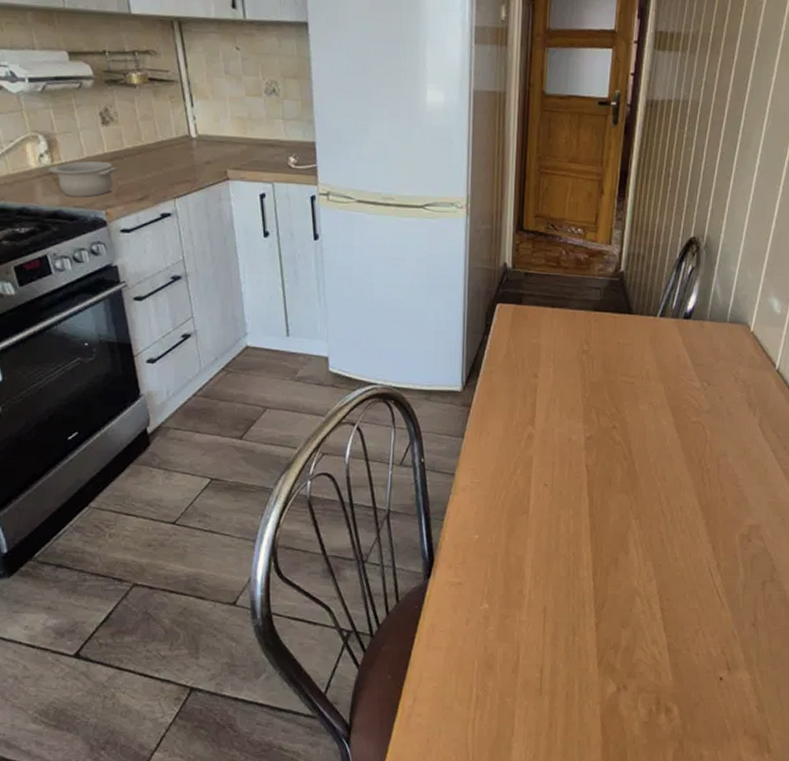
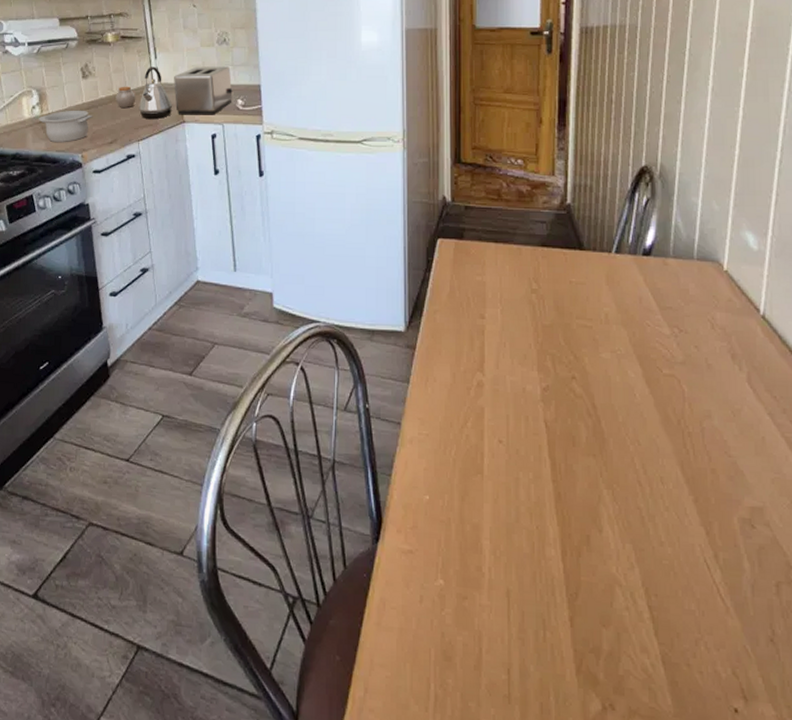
jar: none [145,136,170,162] -> present [115,86,136,109]
kettle: none [173,115,215,175] -> present [138,66,173,119]
toaster: none [215,118,284,173] -> present [174,66,233,115]

